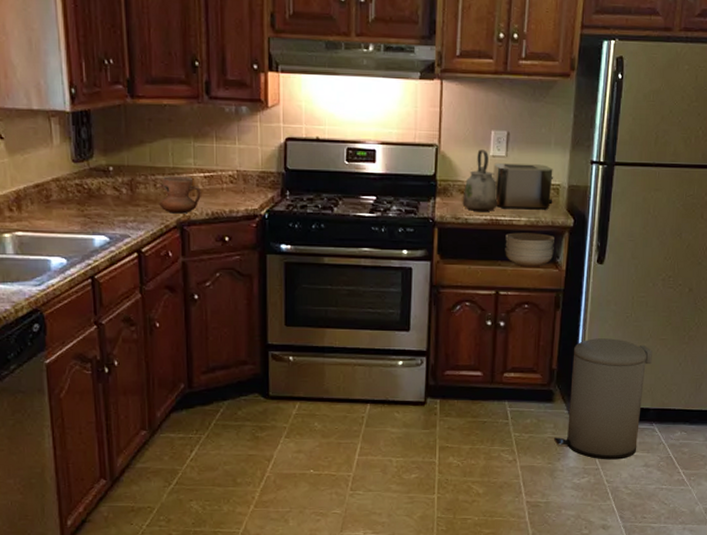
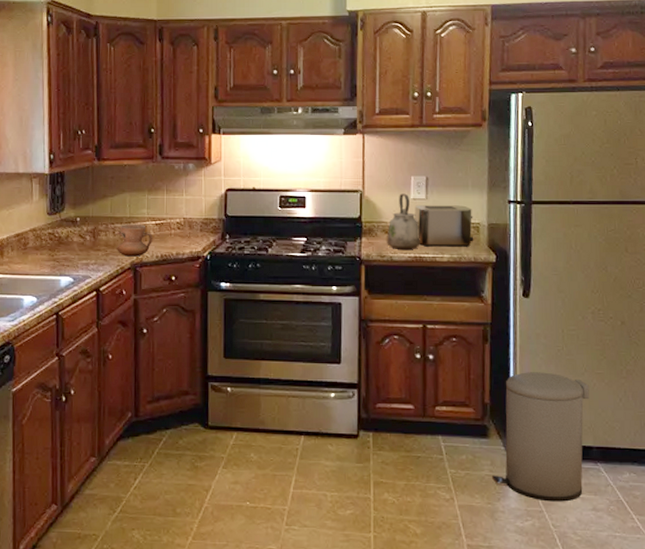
bowl: present [505,232,555,267] -> none [429,269,479,301]

